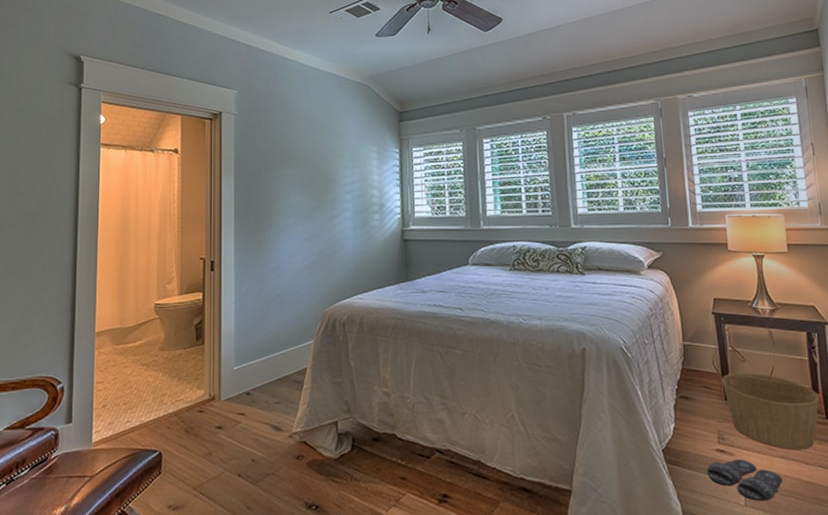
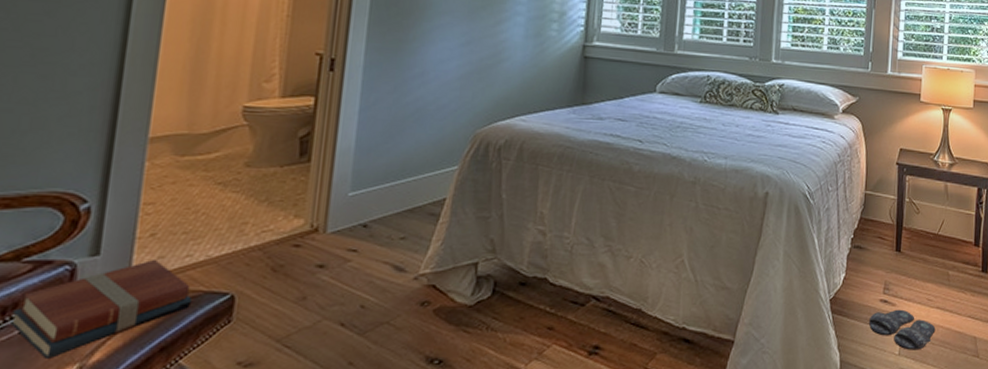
books: none [21,424,133,501] -> present [9,259,191,359]
basket: present [721,372,820,451] -> none [895,224,979,302]

